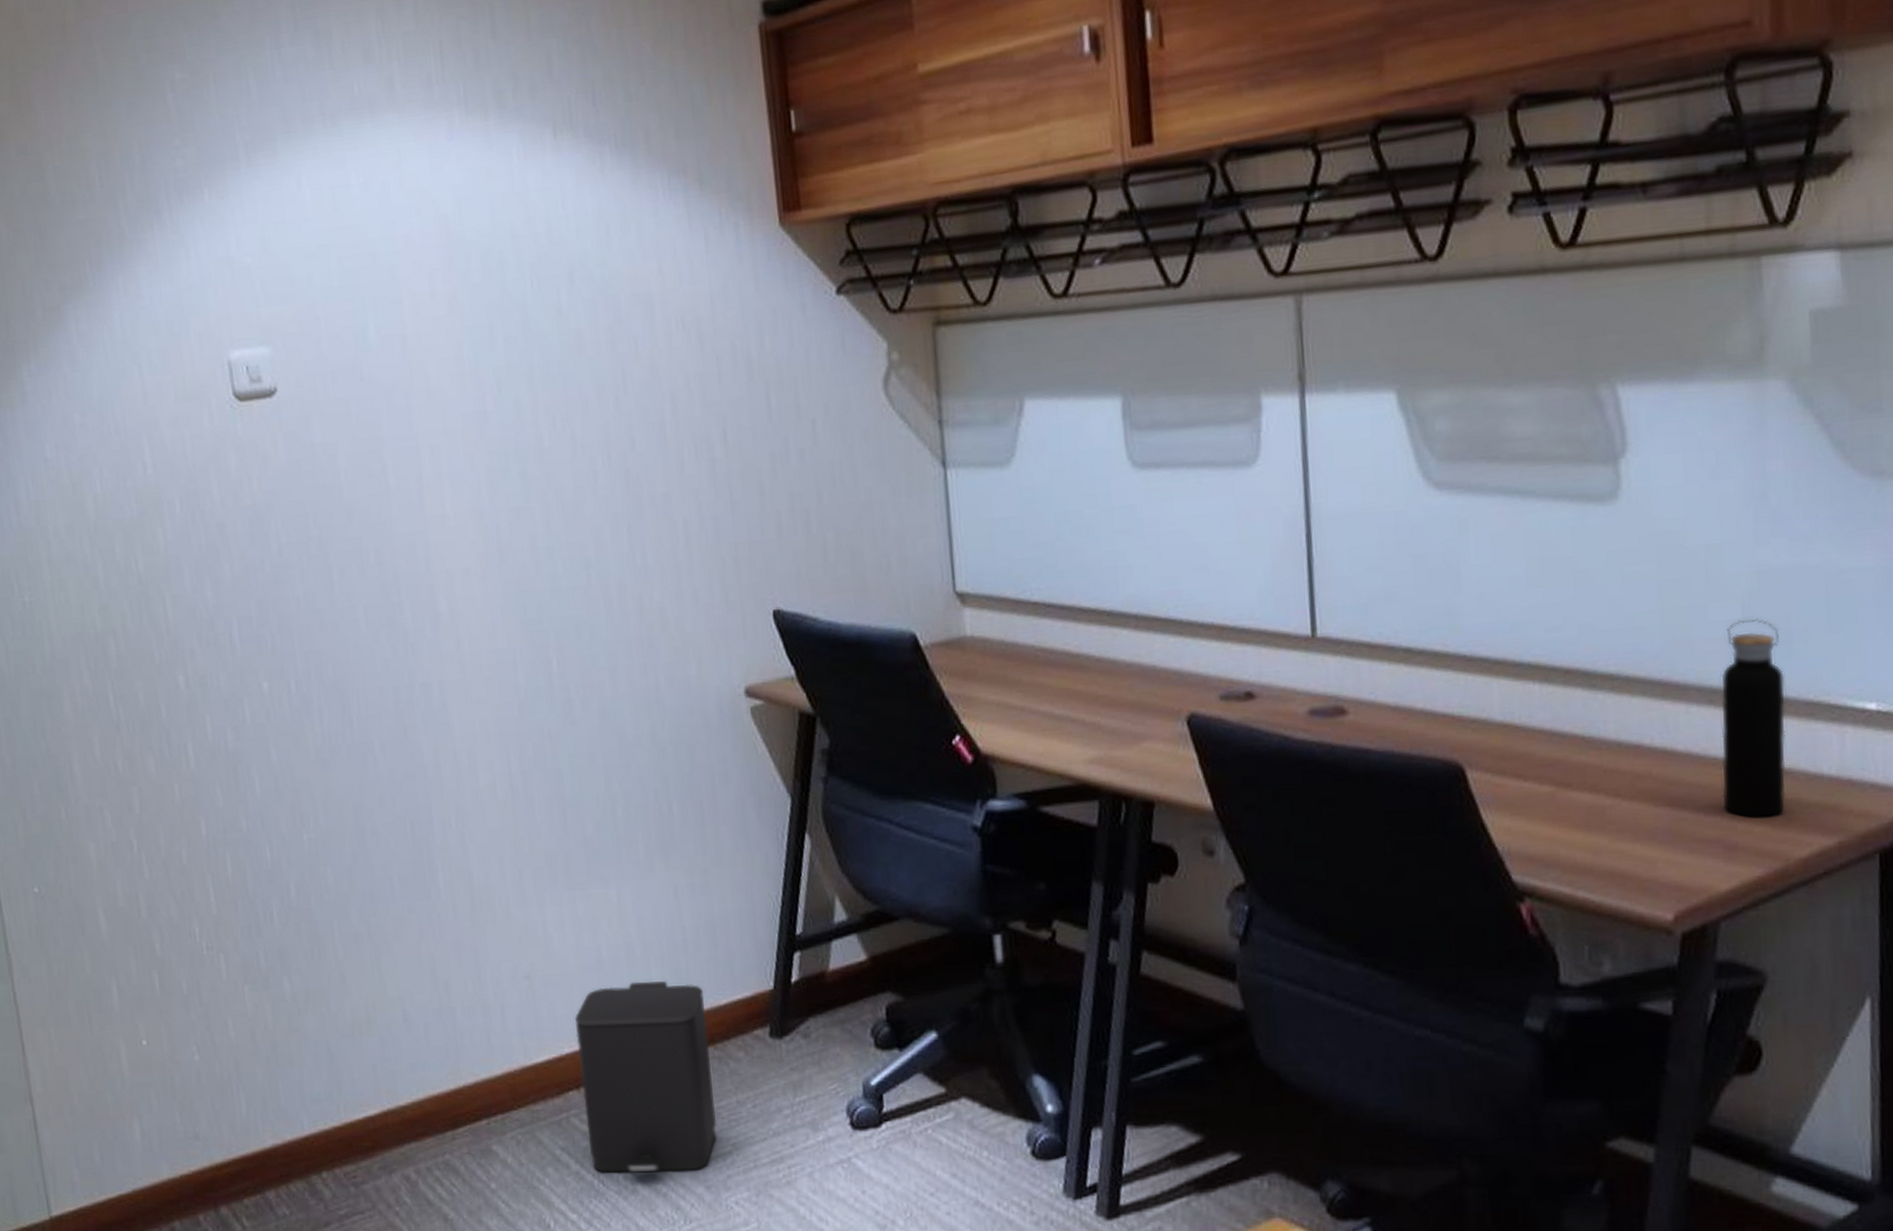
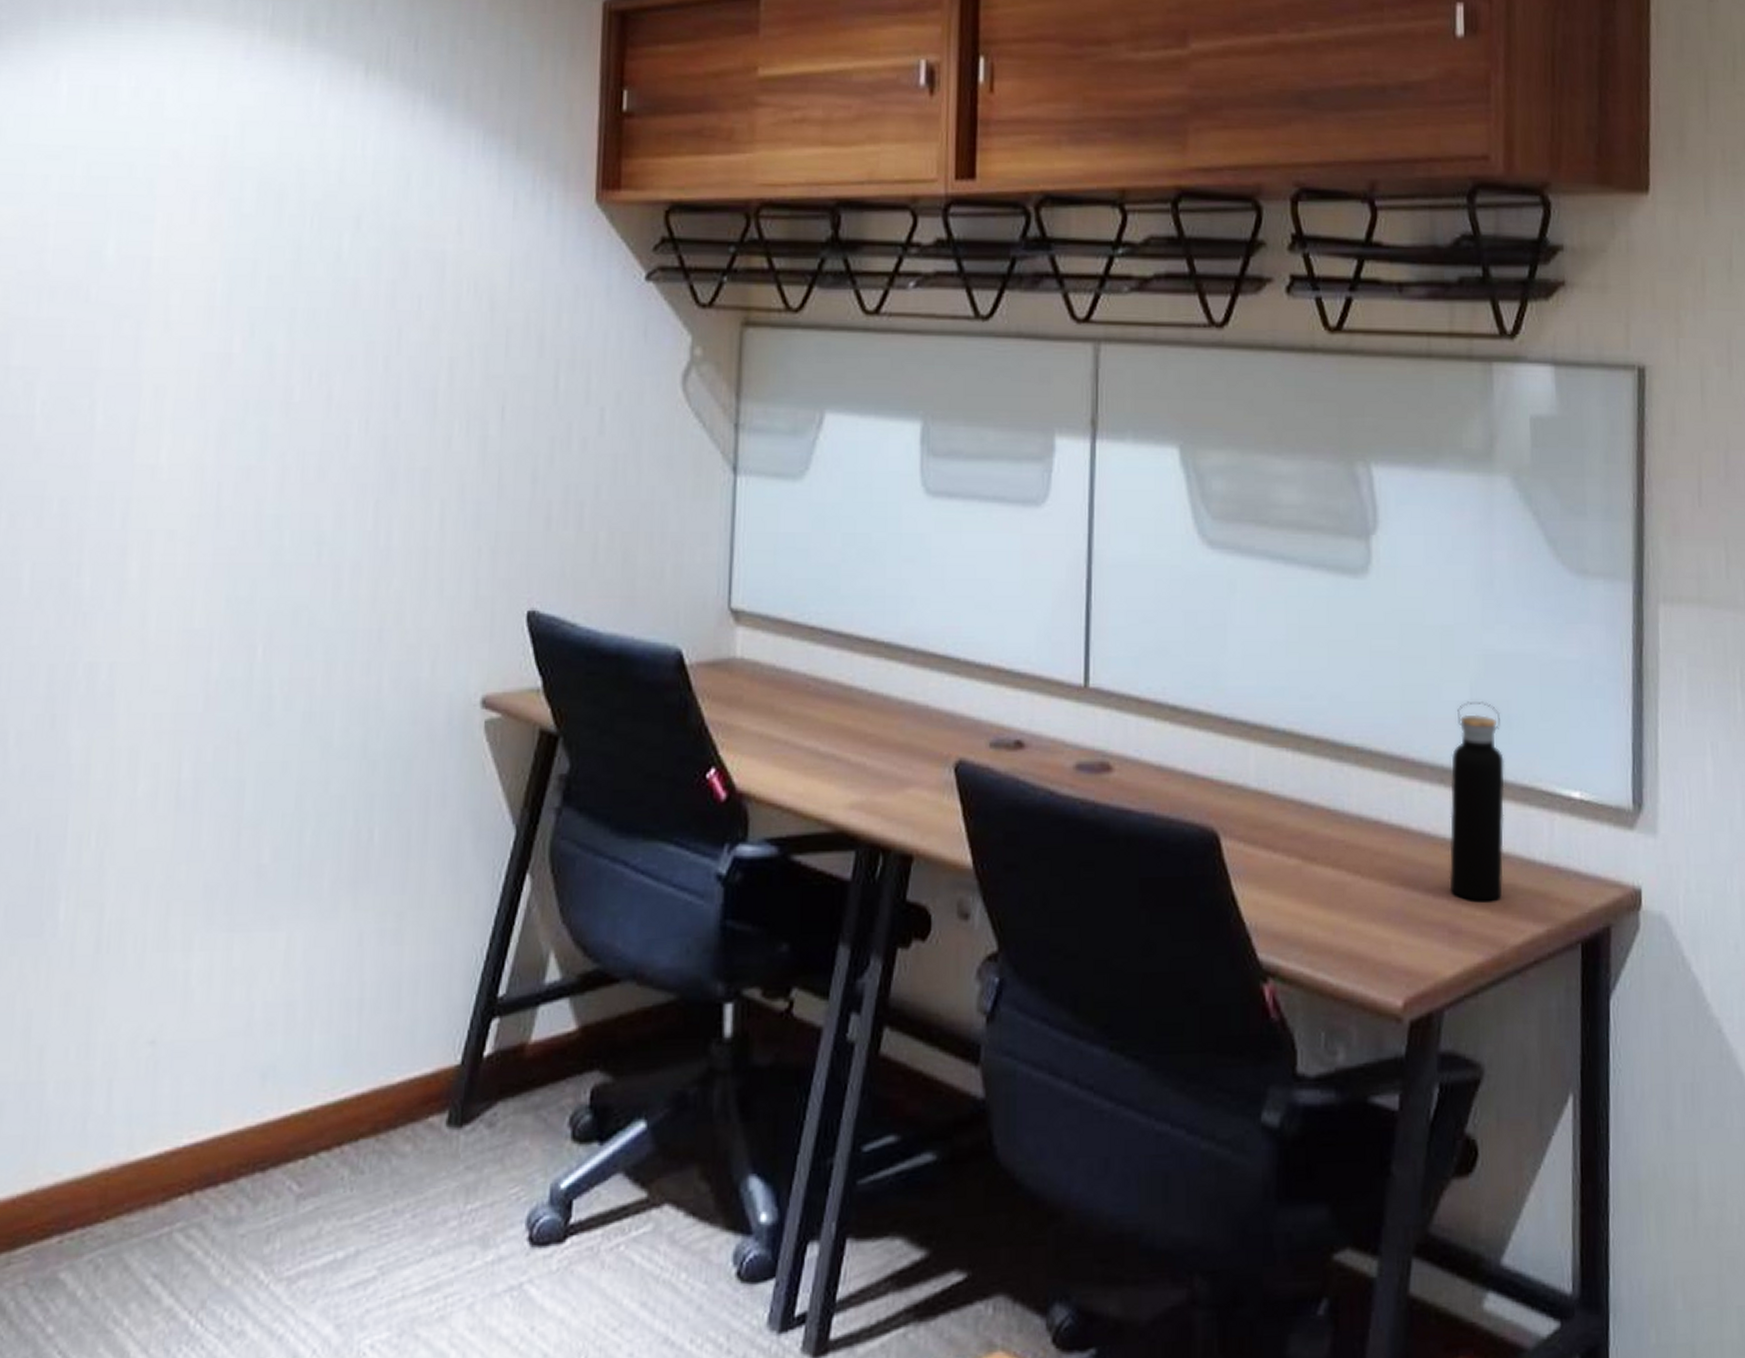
pedal bin: present [574,980,717,1173] -> none [191,1050,375,1309]

